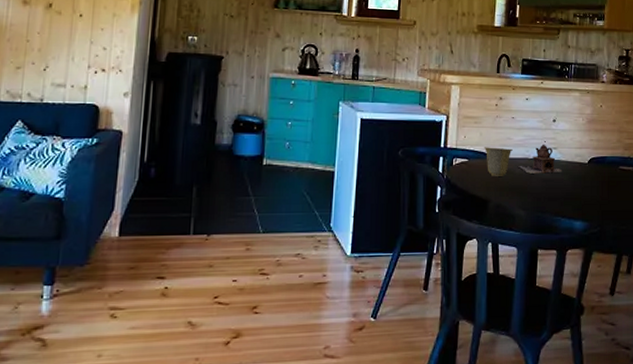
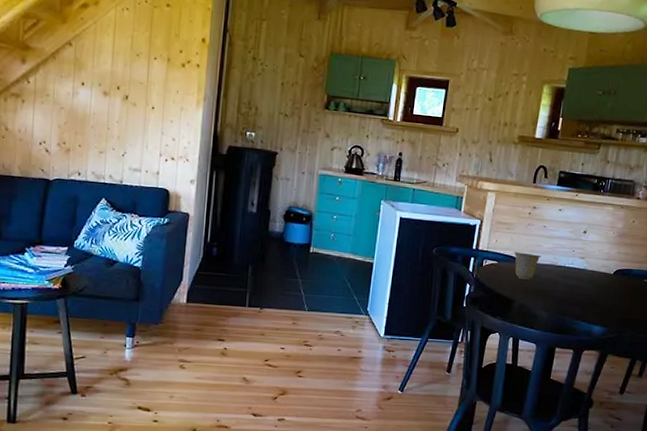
teapot: present [517,144,563,174] -> none [544,253,588,280]

